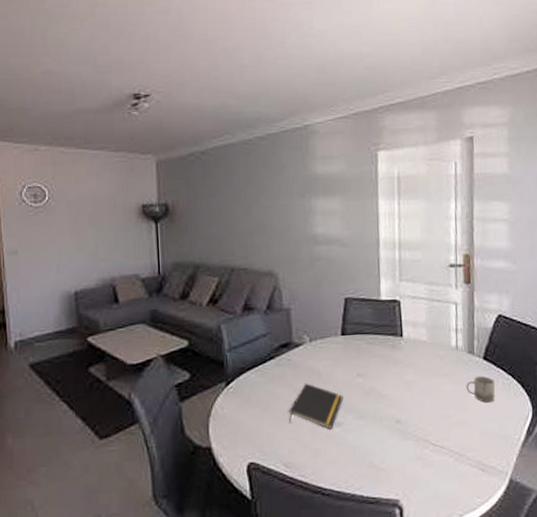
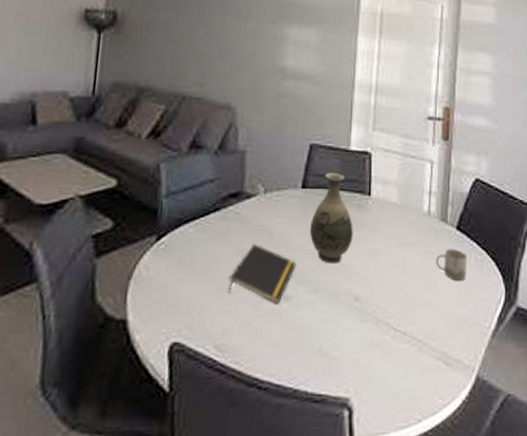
vase: none [351,320,390,395] -> present [309,173,353,264]

